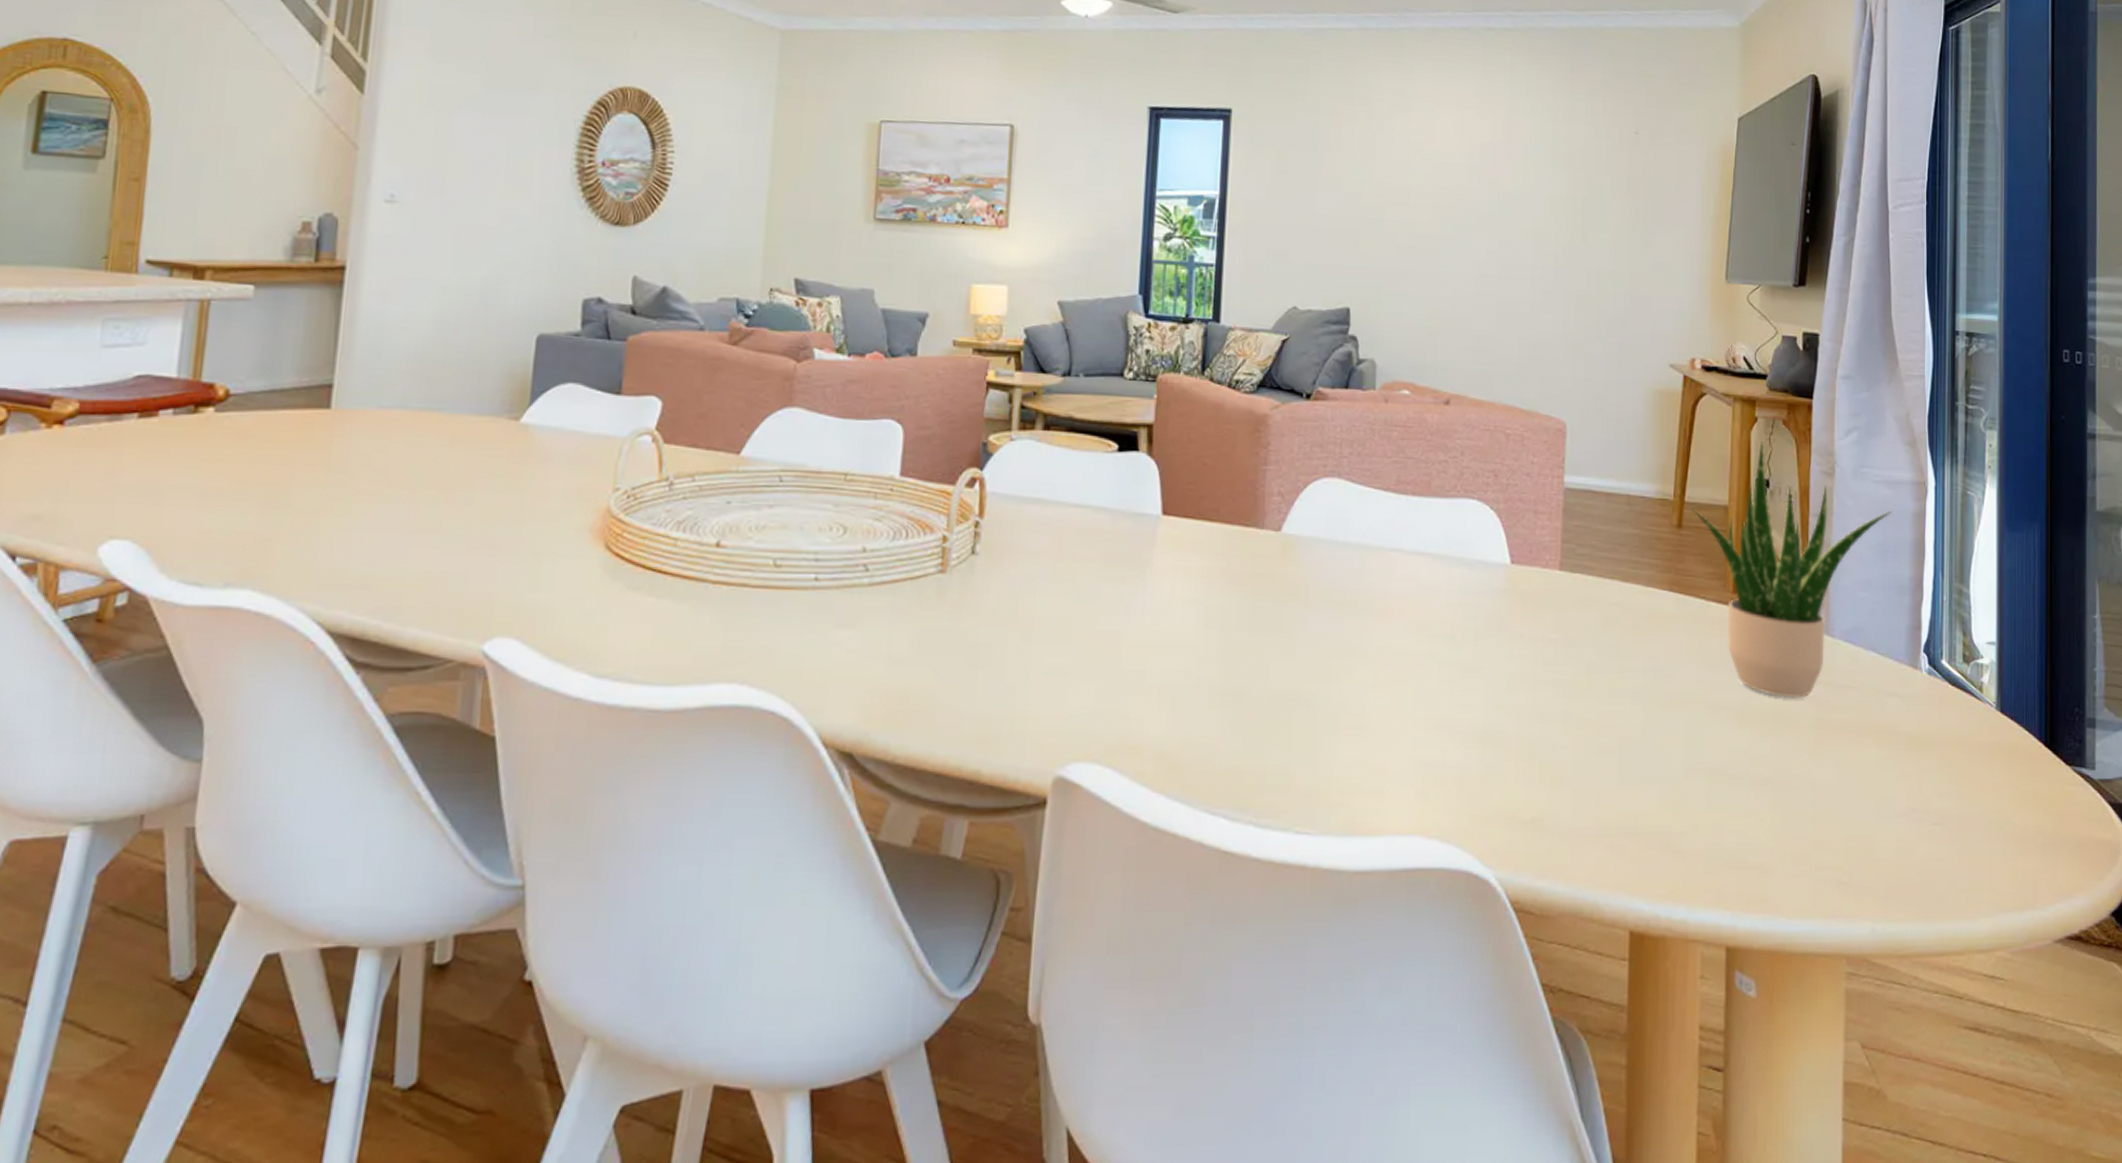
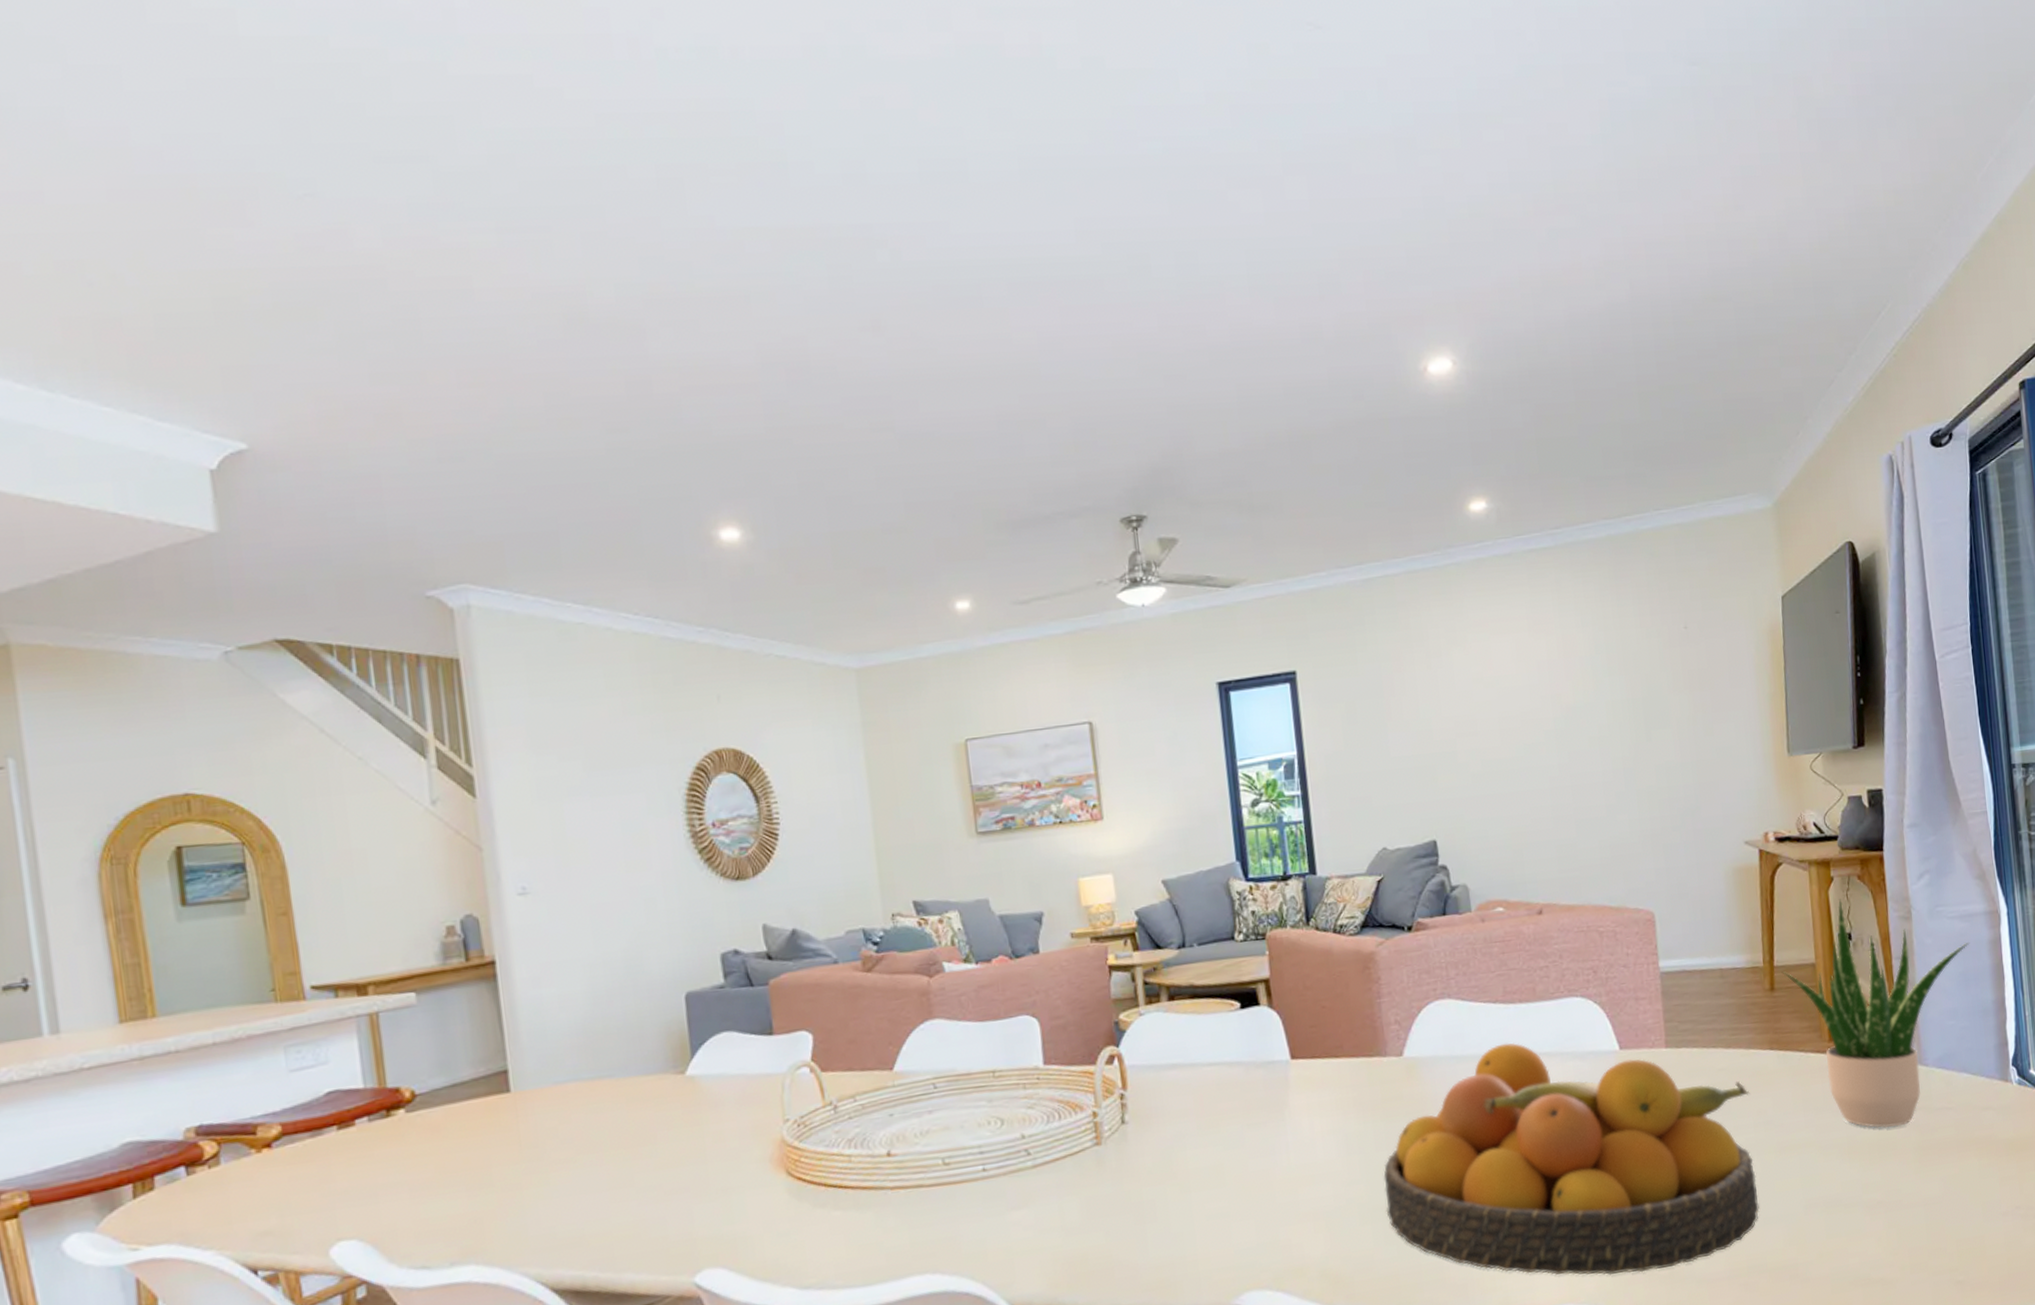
fruit bowl: none [1237,536,1643,814] -> present [1383,1043,1759,1276]

